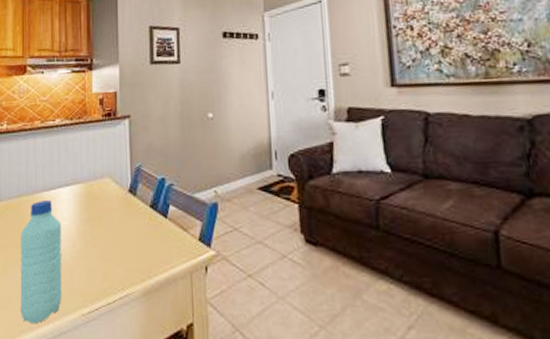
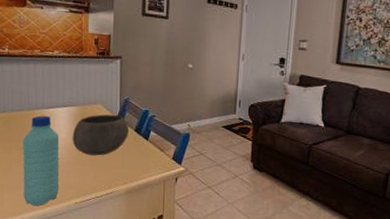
bowl: none [77,188,144,246] -> present [72,114,130,156]

